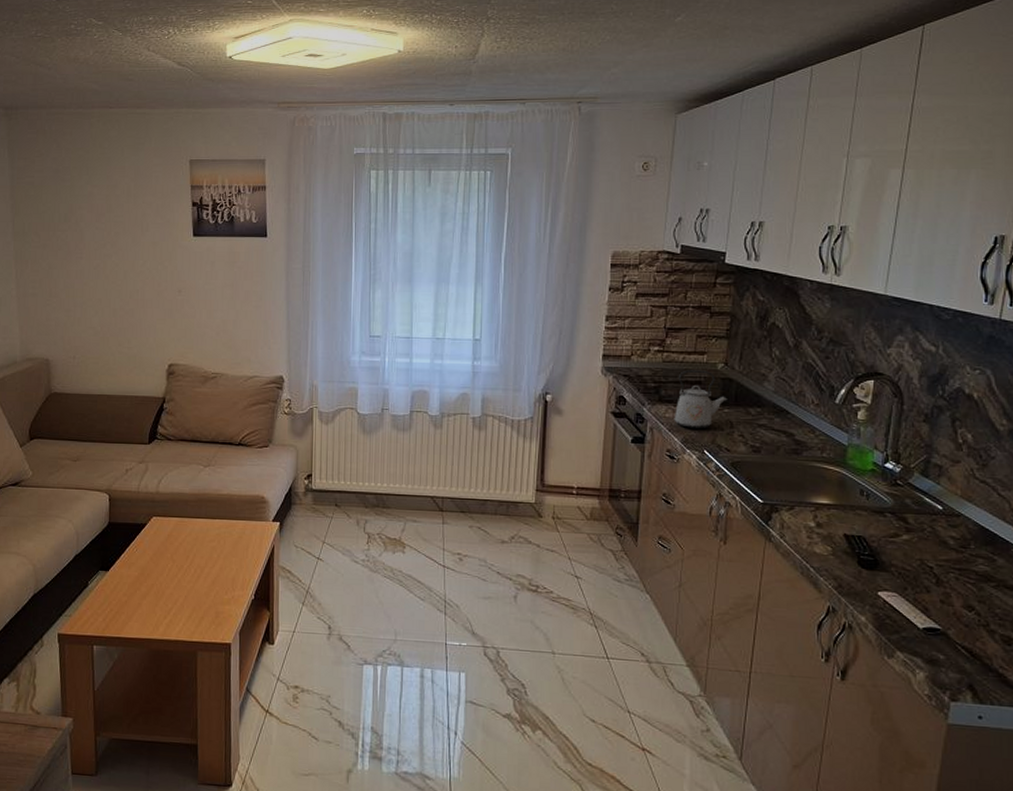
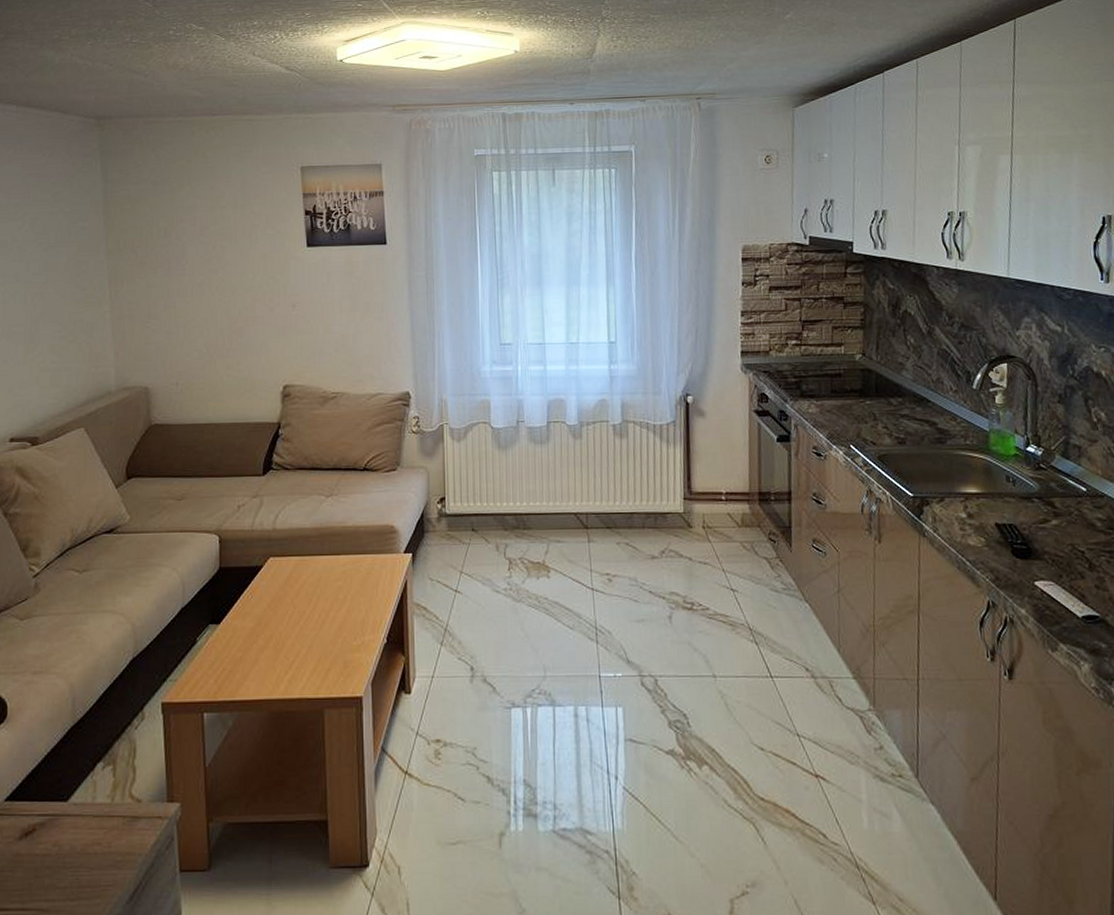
kettle: present [674,370,728,430] -> none [817,362,869,424]

